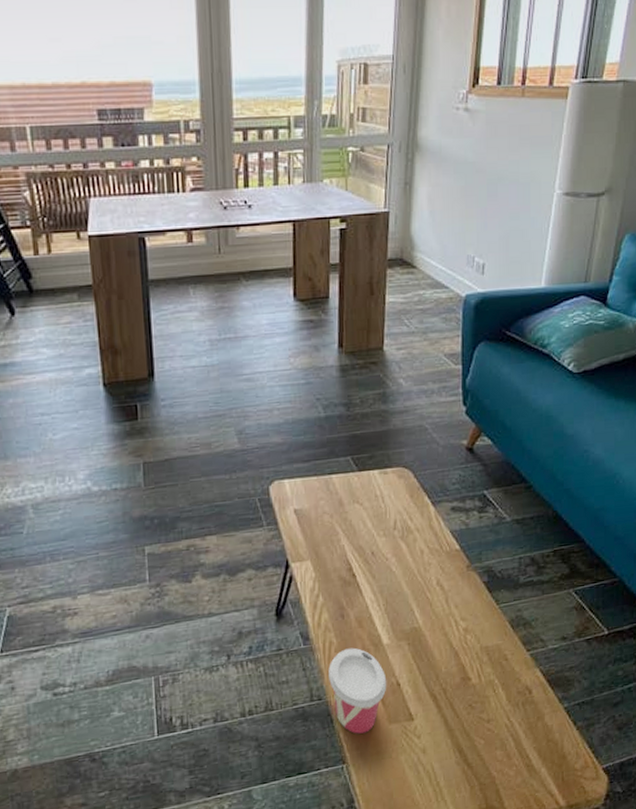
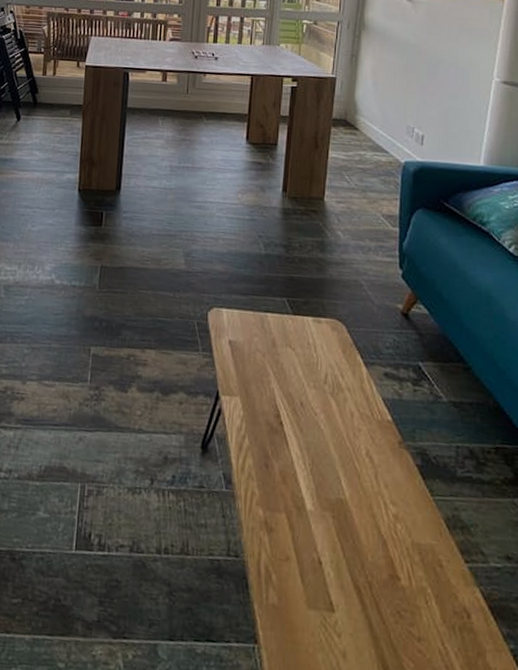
cup: present [328,647,387,734] -> none [248,504,308,612]

